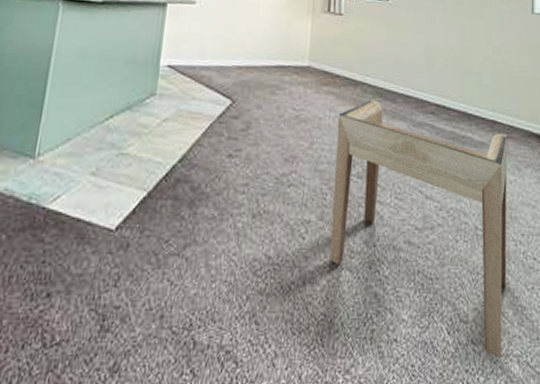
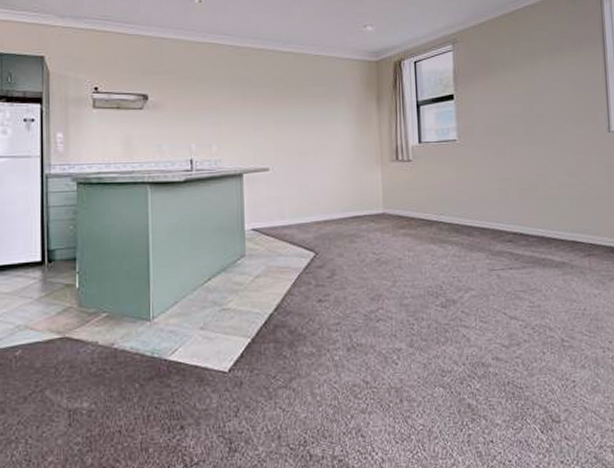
side table: present [330,99,507,357] -> none [417,236,597,449]

